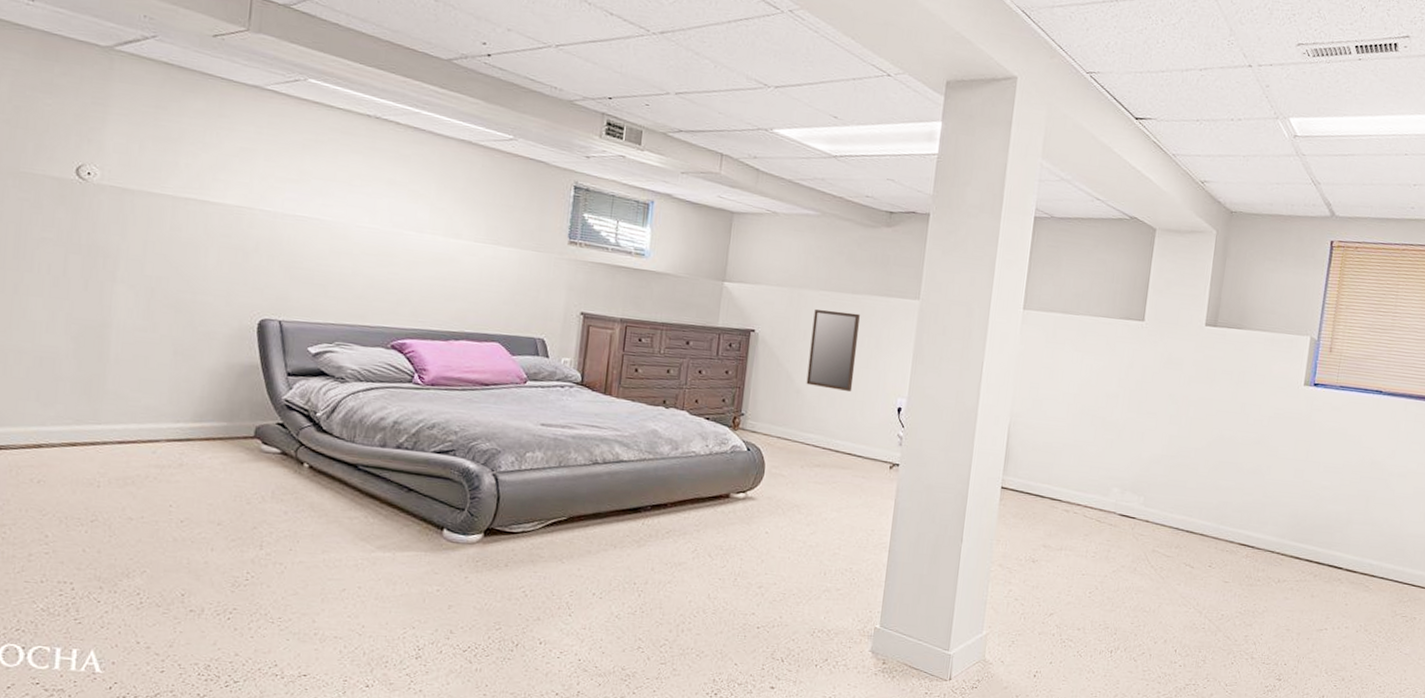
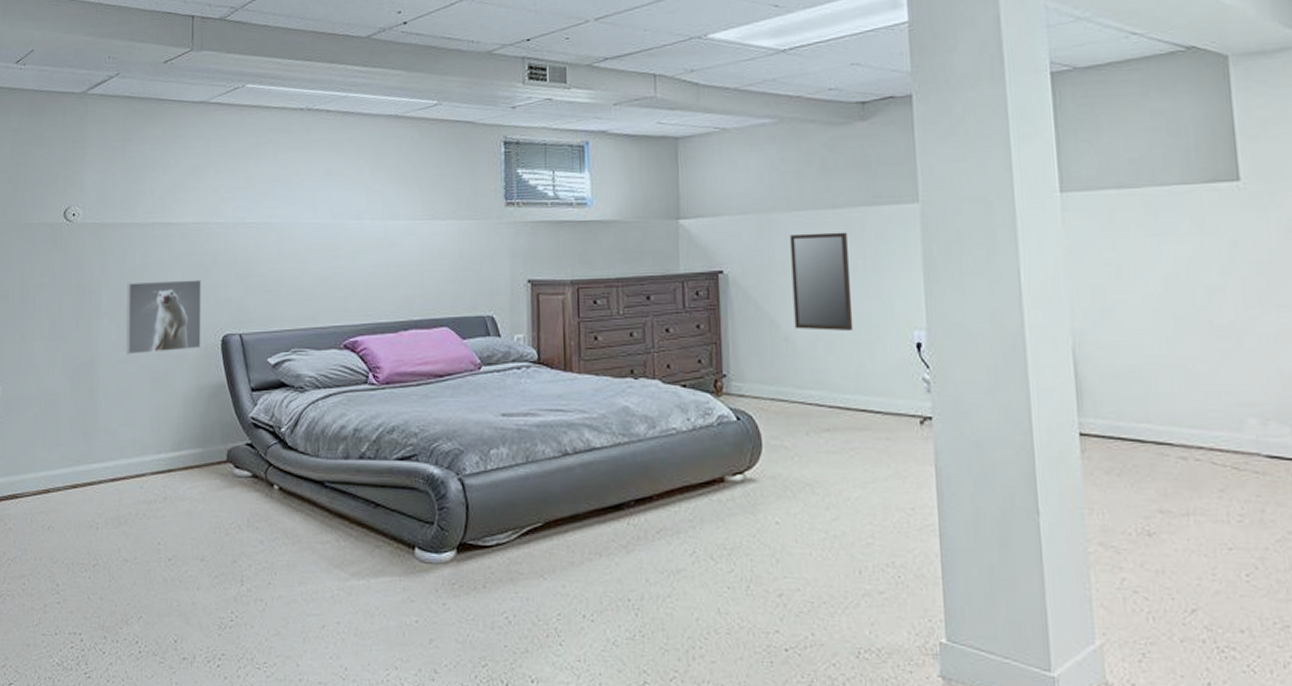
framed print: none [145,253,240,329] -> present [126,279,202,355]

